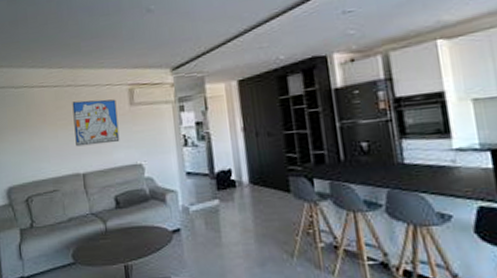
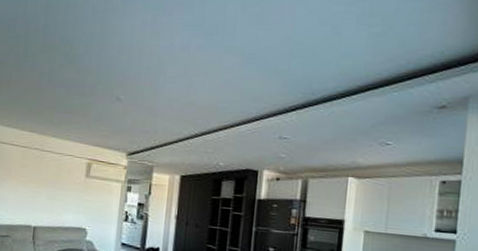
wall art: present [72,99,120,147] -> none [32,163,75,206]

